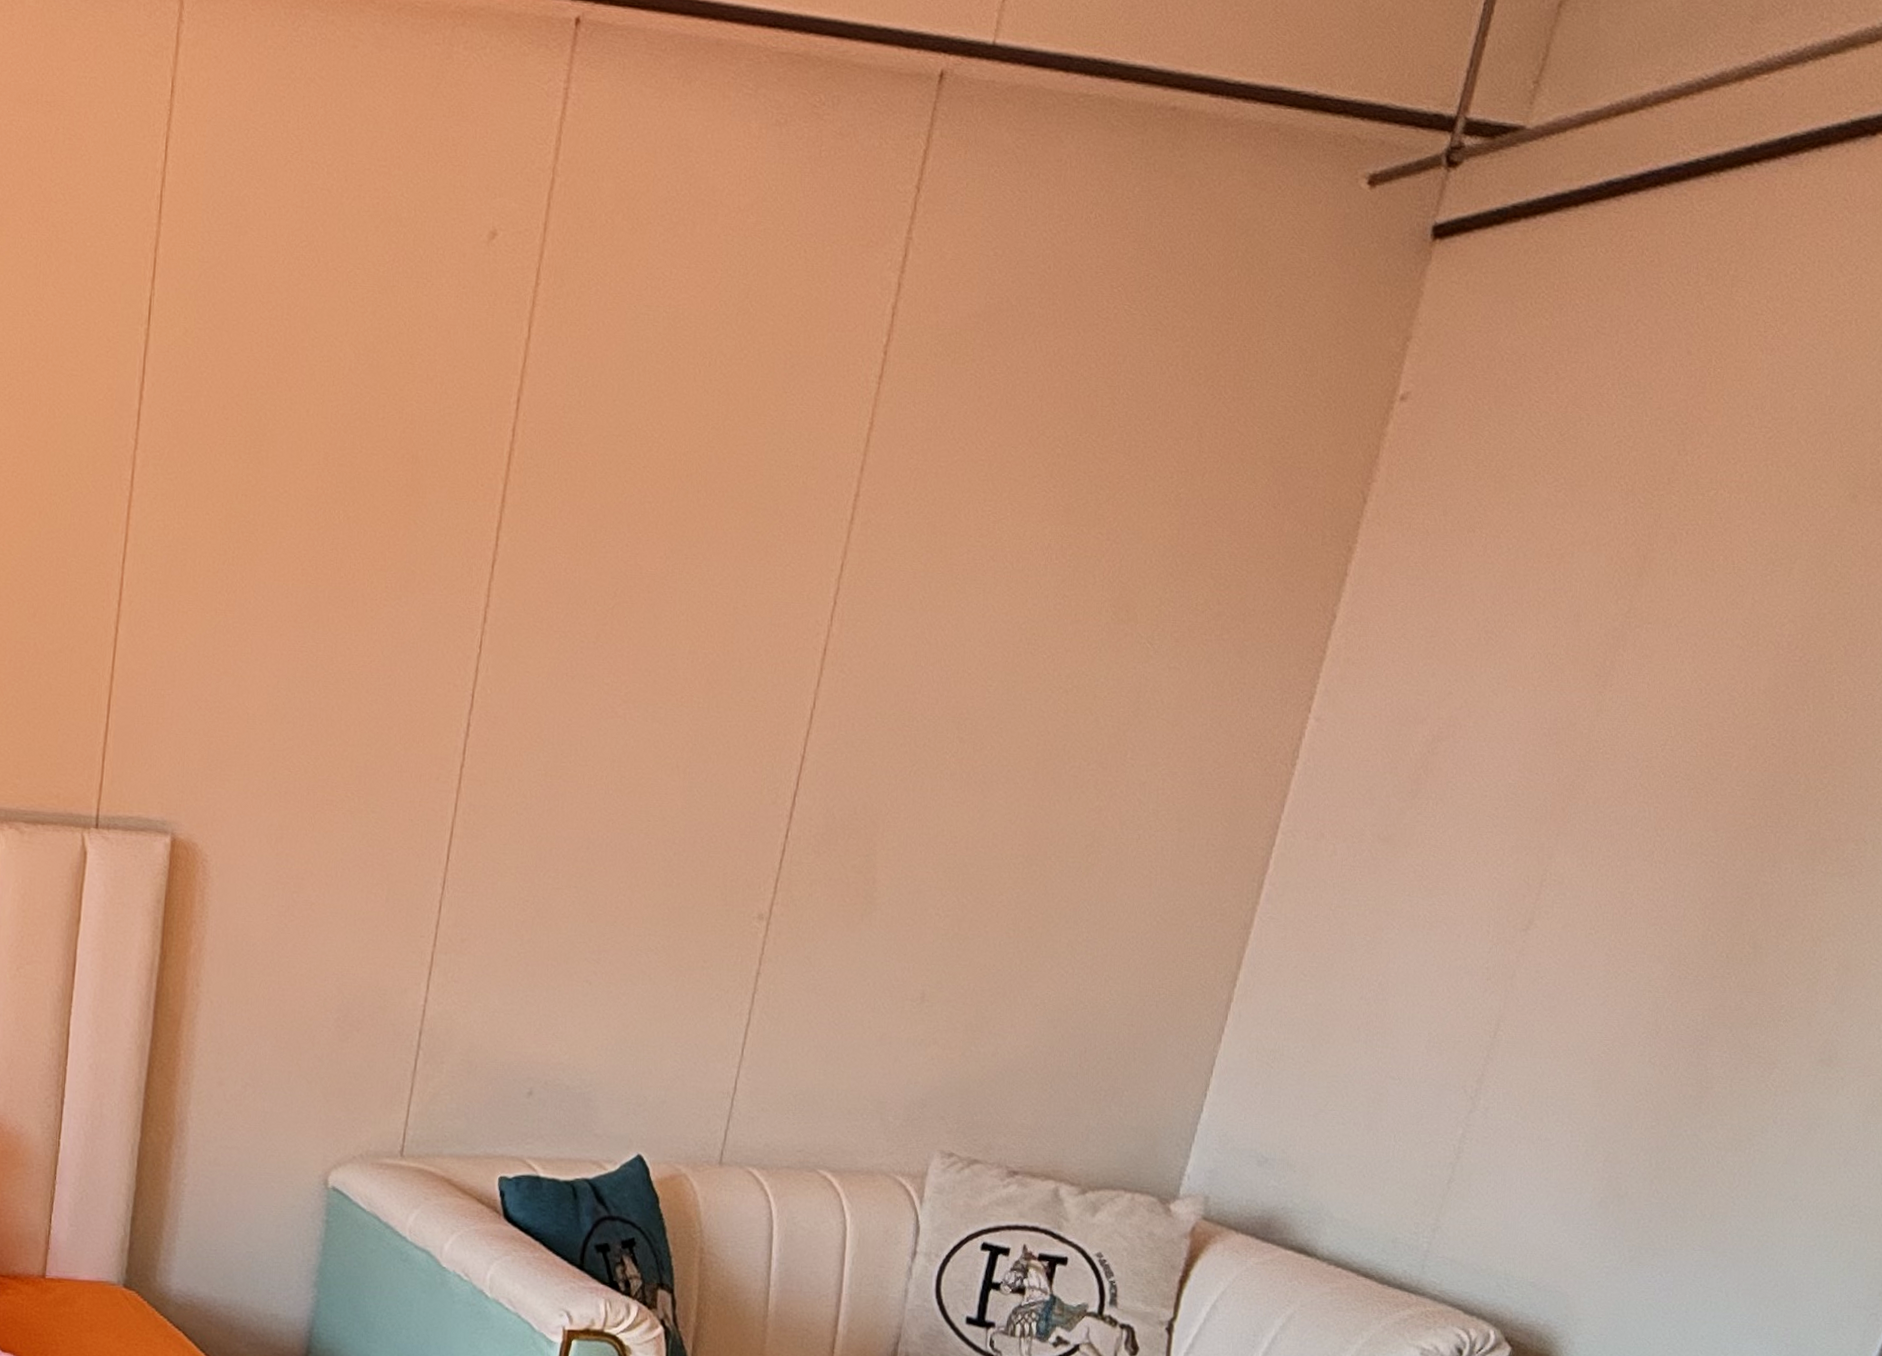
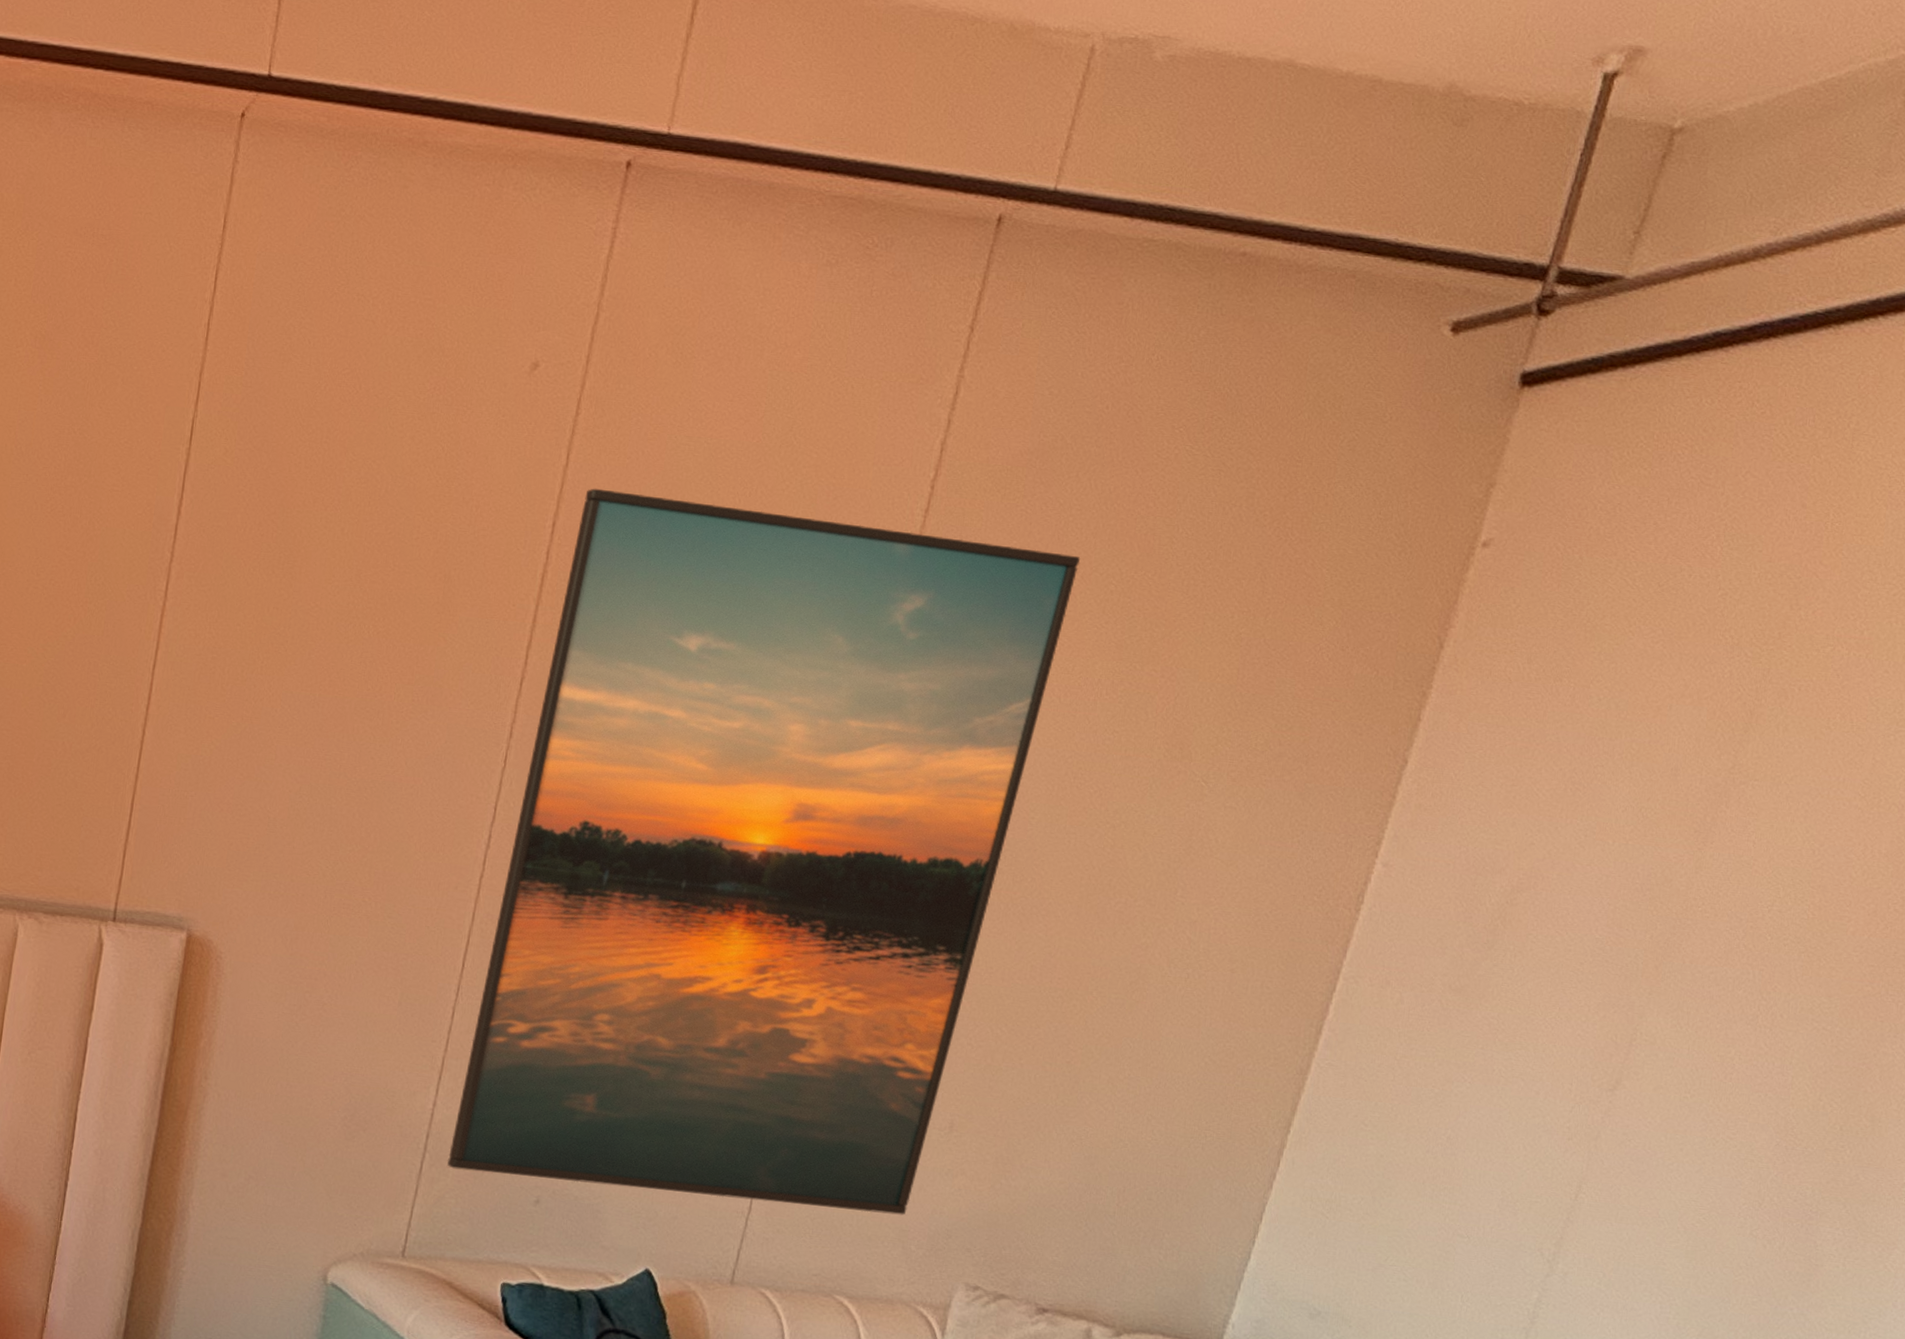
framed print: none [440,361,1028,1087] -> present [447,488,1081,1215]

